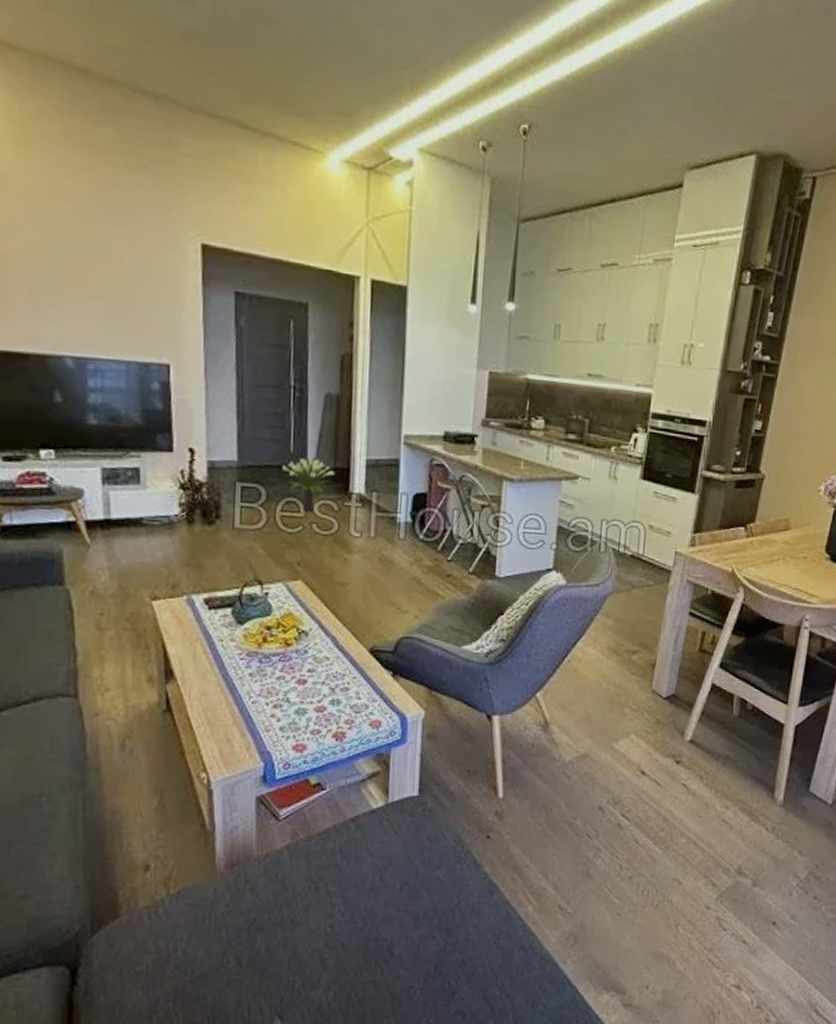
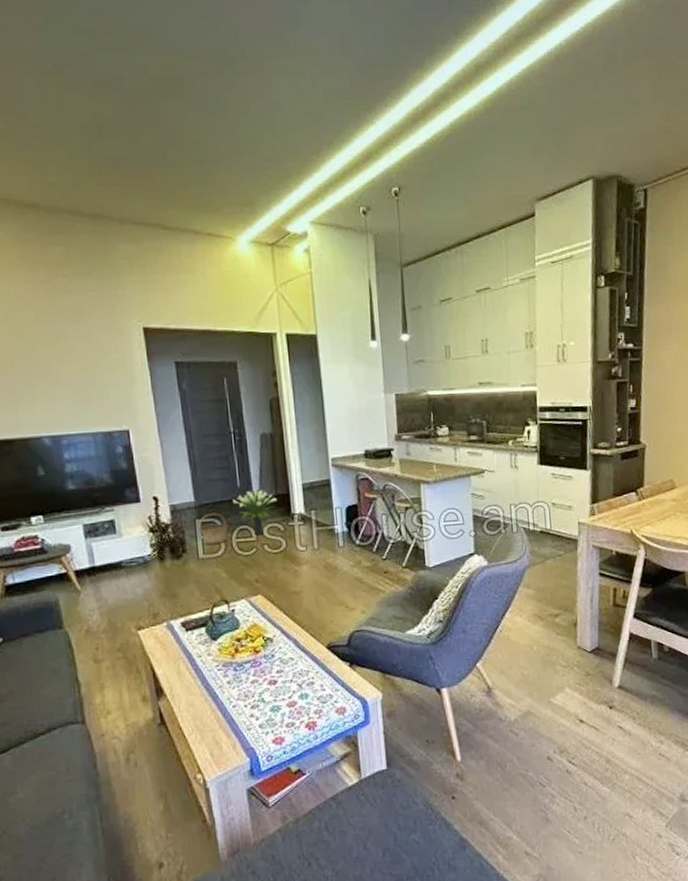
basket: none [237,477,273,515] -> present [198,513,228,546]

